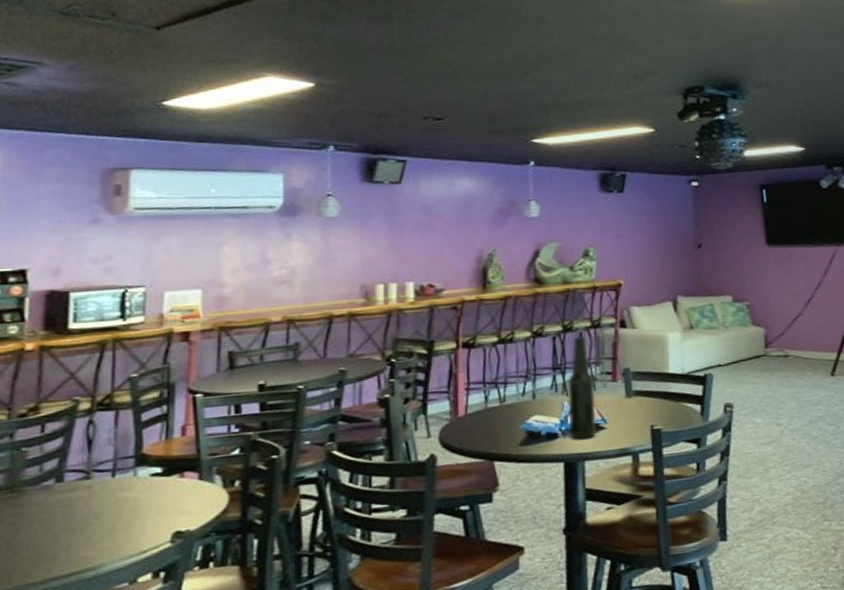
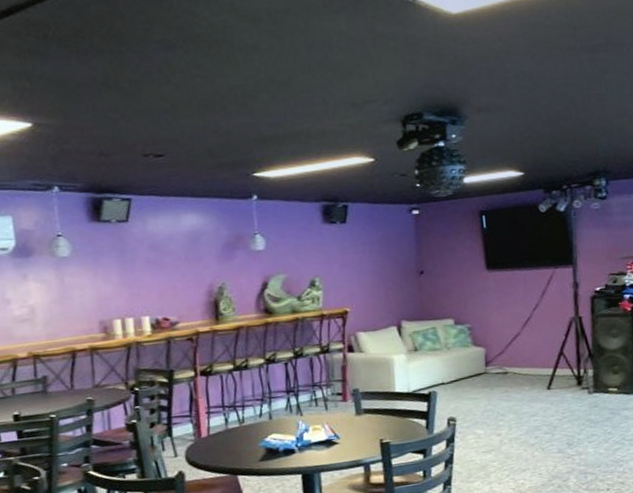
beer bottle: present [567,337,596,440] -> none [301,362,330,454]

